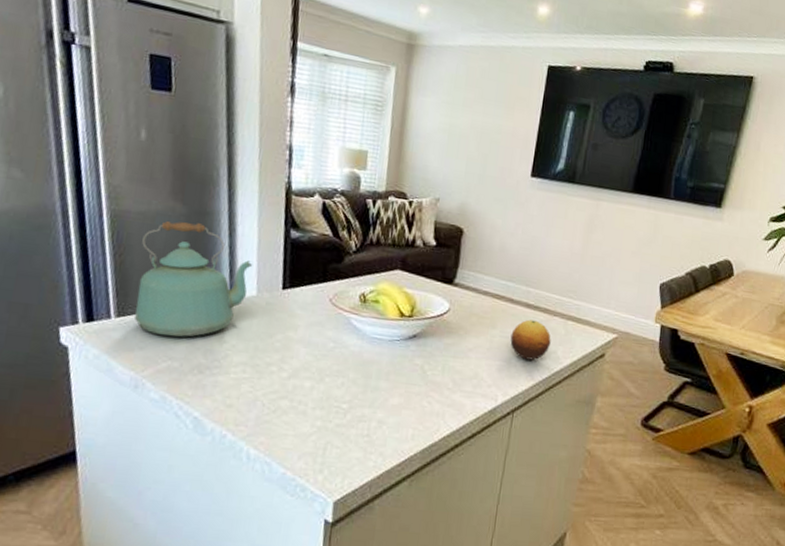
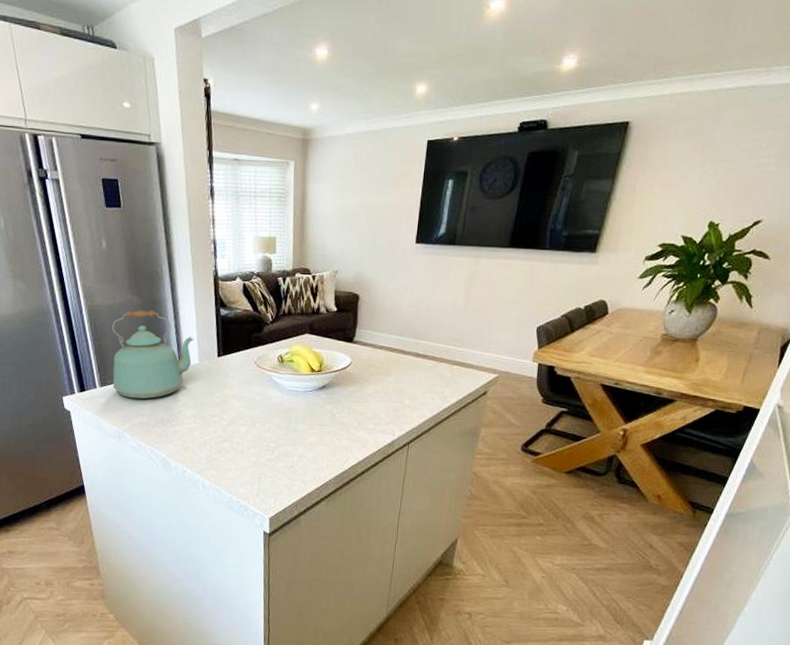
fruit: present [510,319,551,361] -> none [403,367,439,401]

